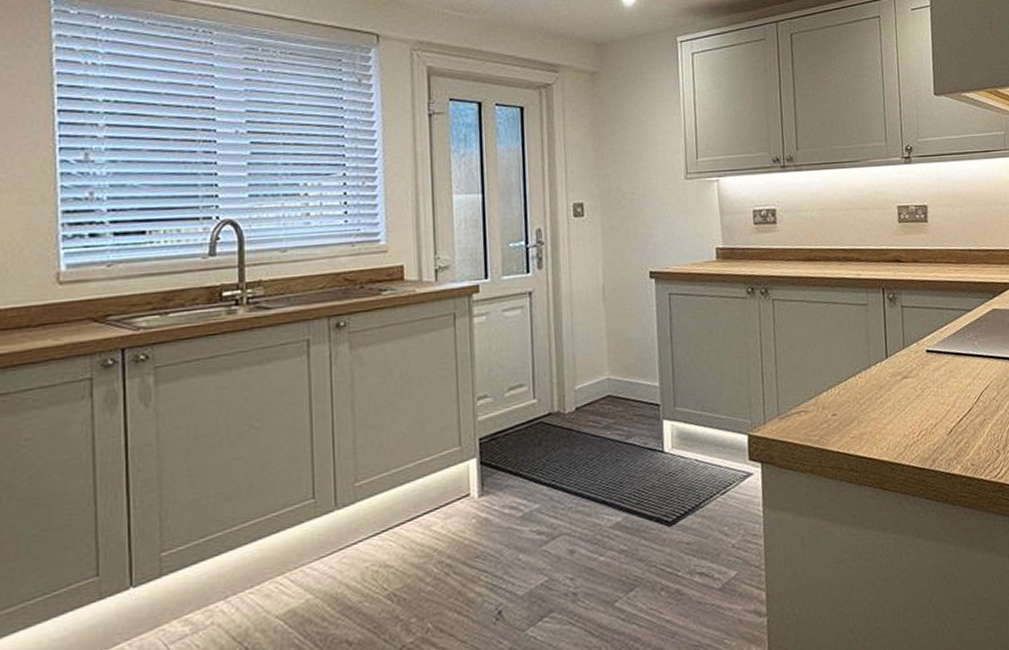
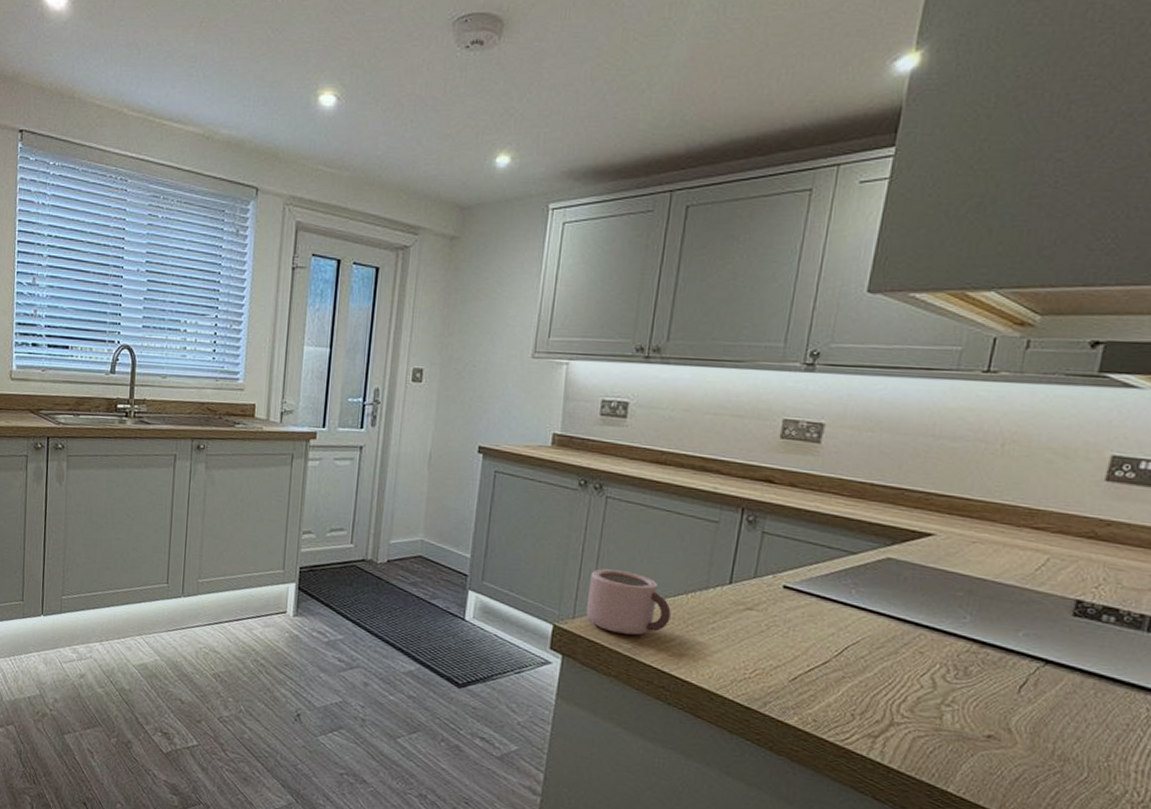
mug: none [772,366,846,429] -> present [586,569,671,636]

